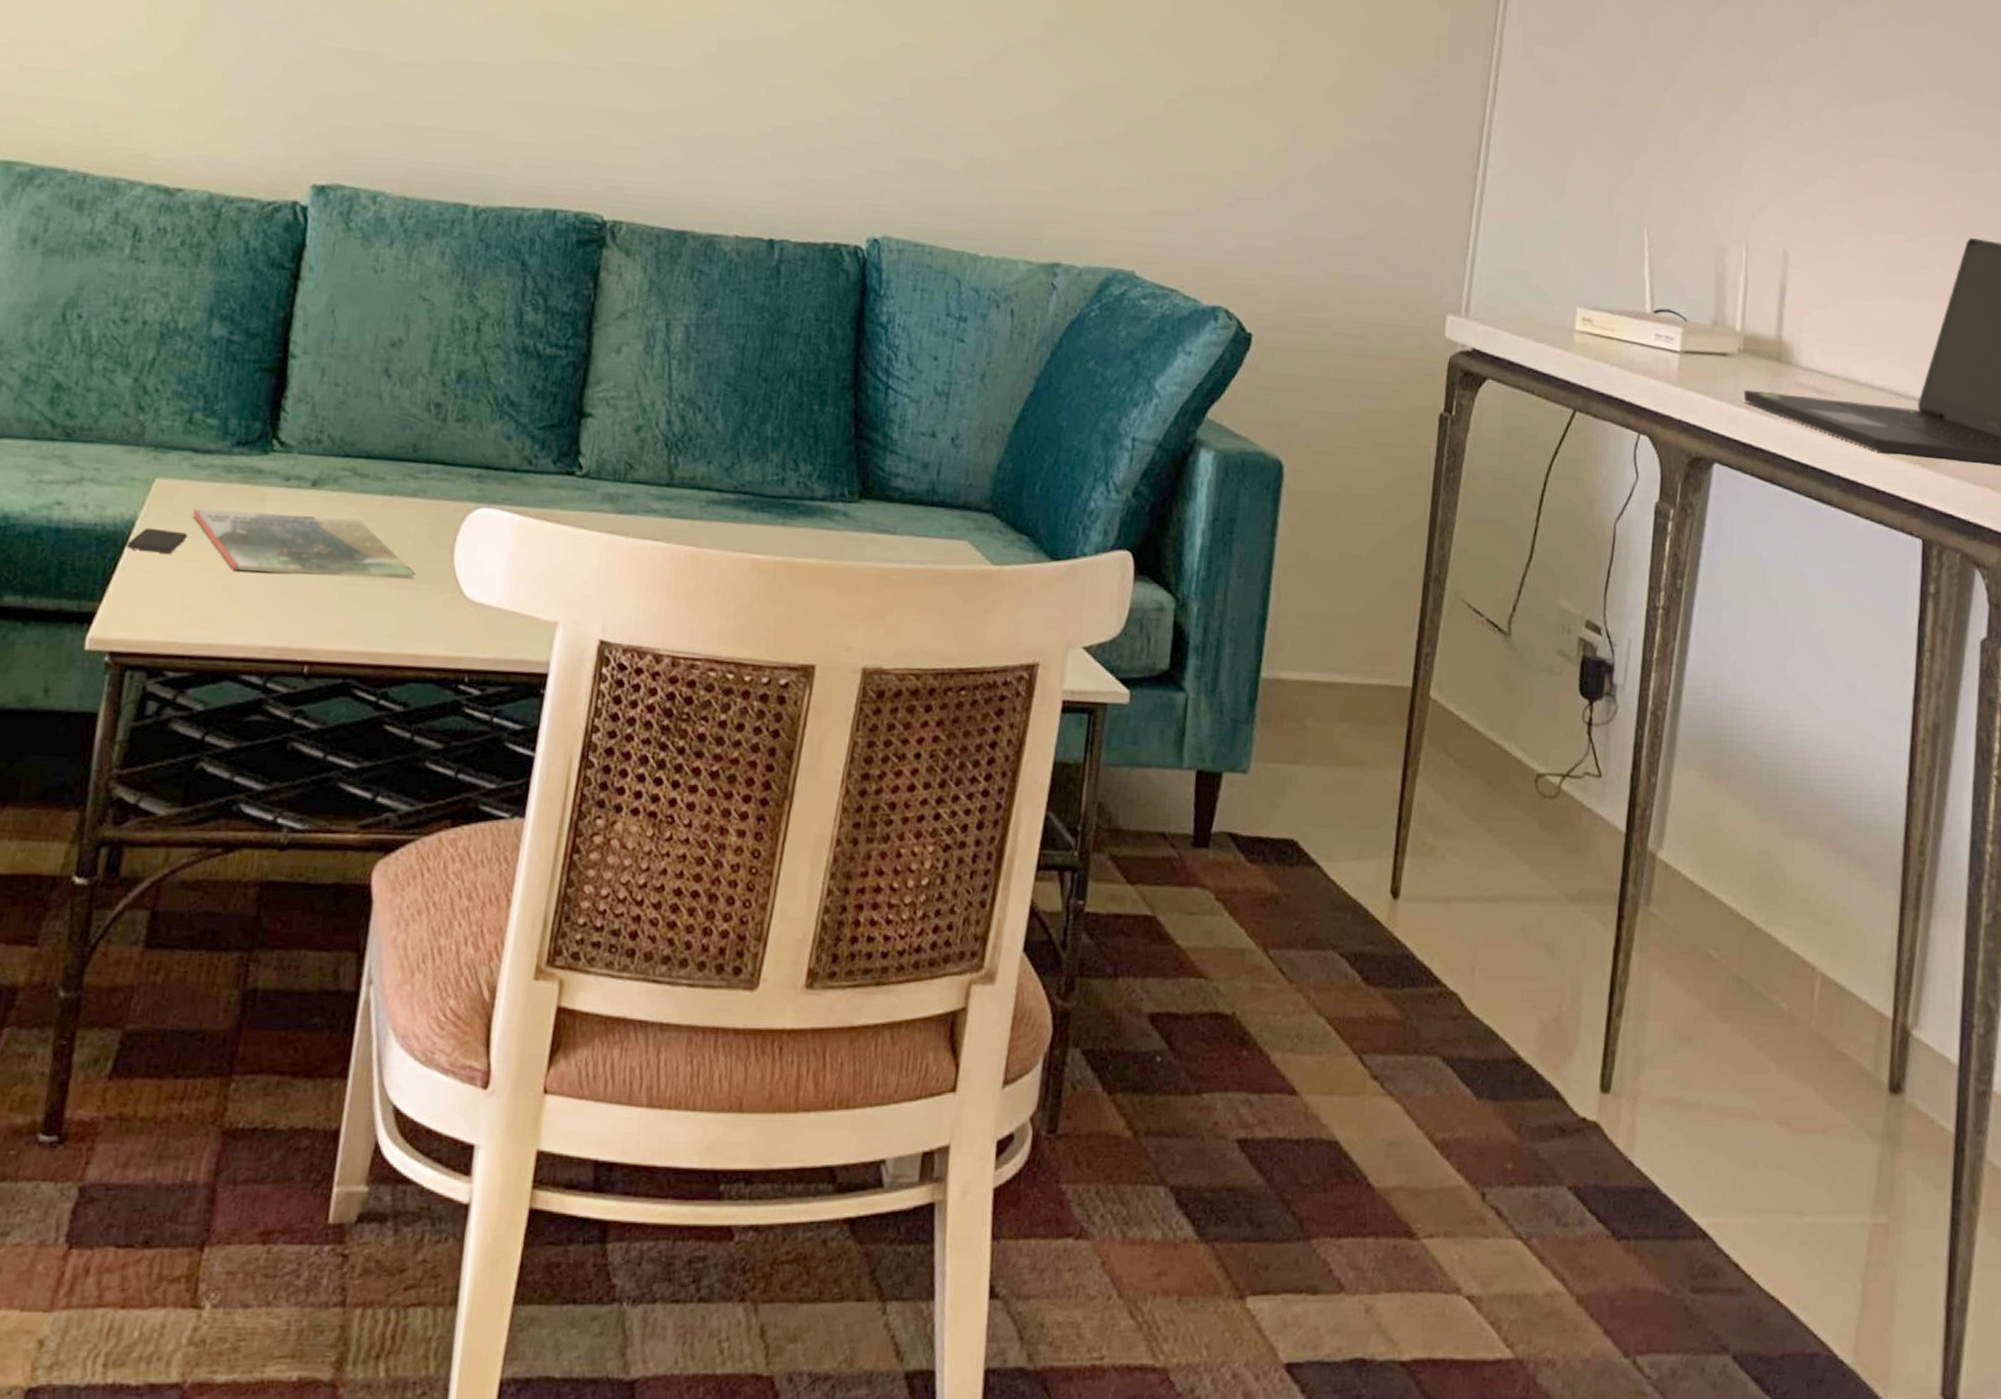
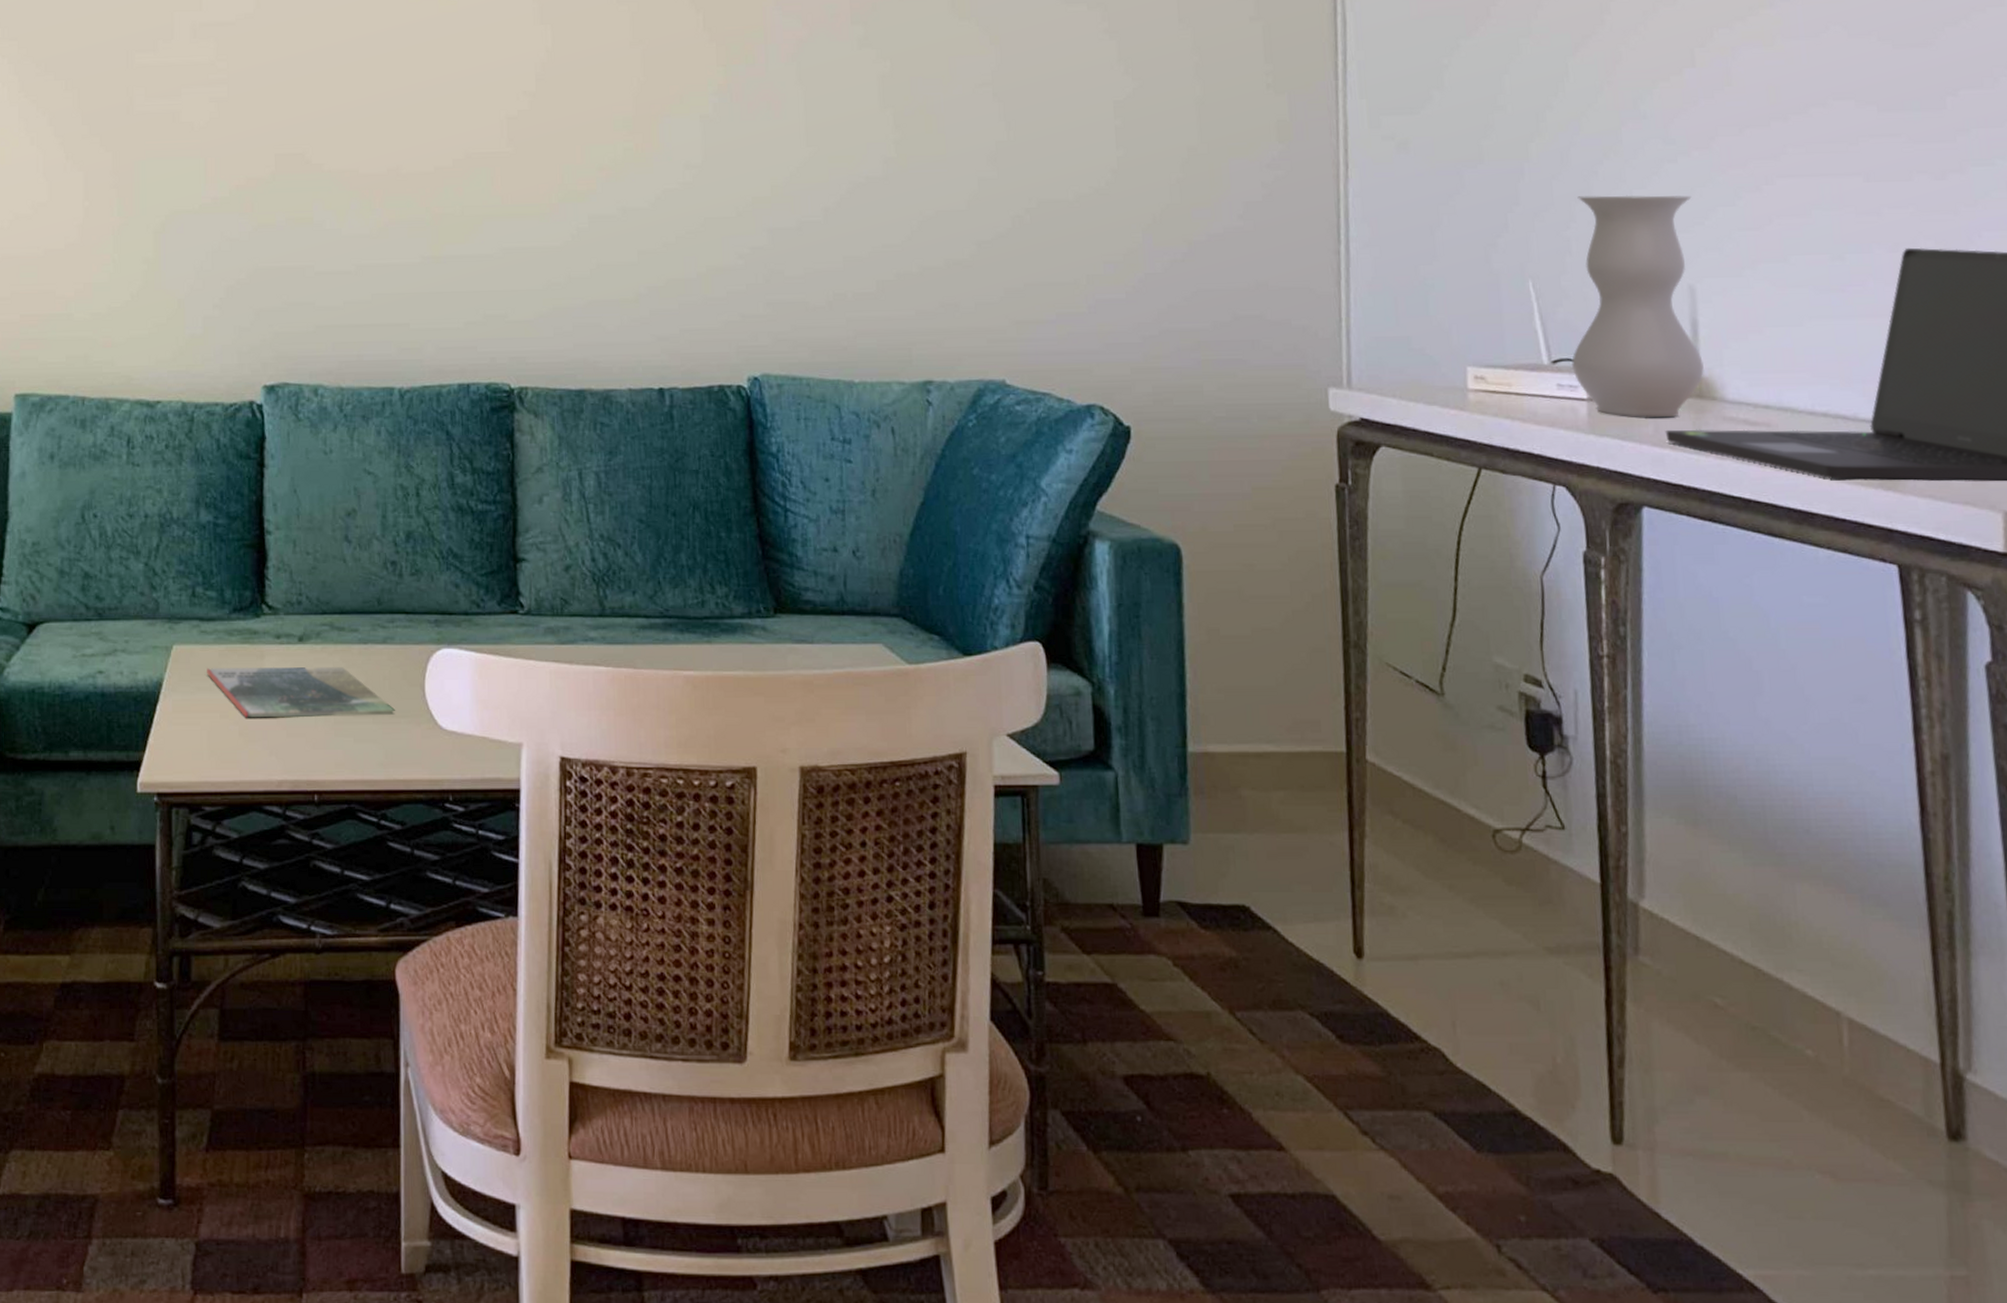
mobile phone: present [126,527,188,554] -> none [158,687,205,707]
vase: none [1670,150,1798,377] -> present [1571,195,1704,418]

